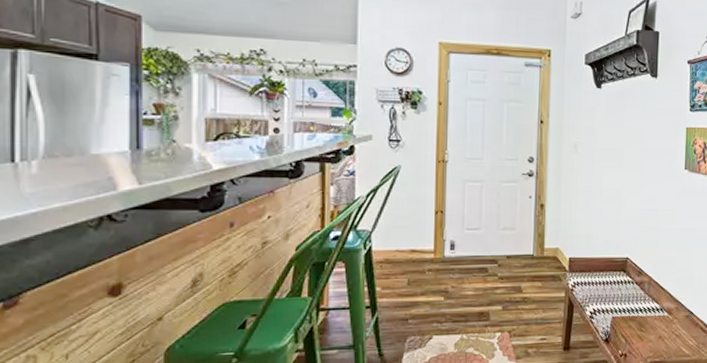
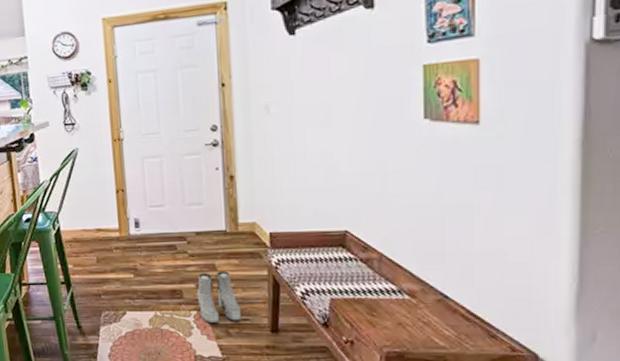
boots: none [502,293,541,344] -> present [196,271,242,324]

